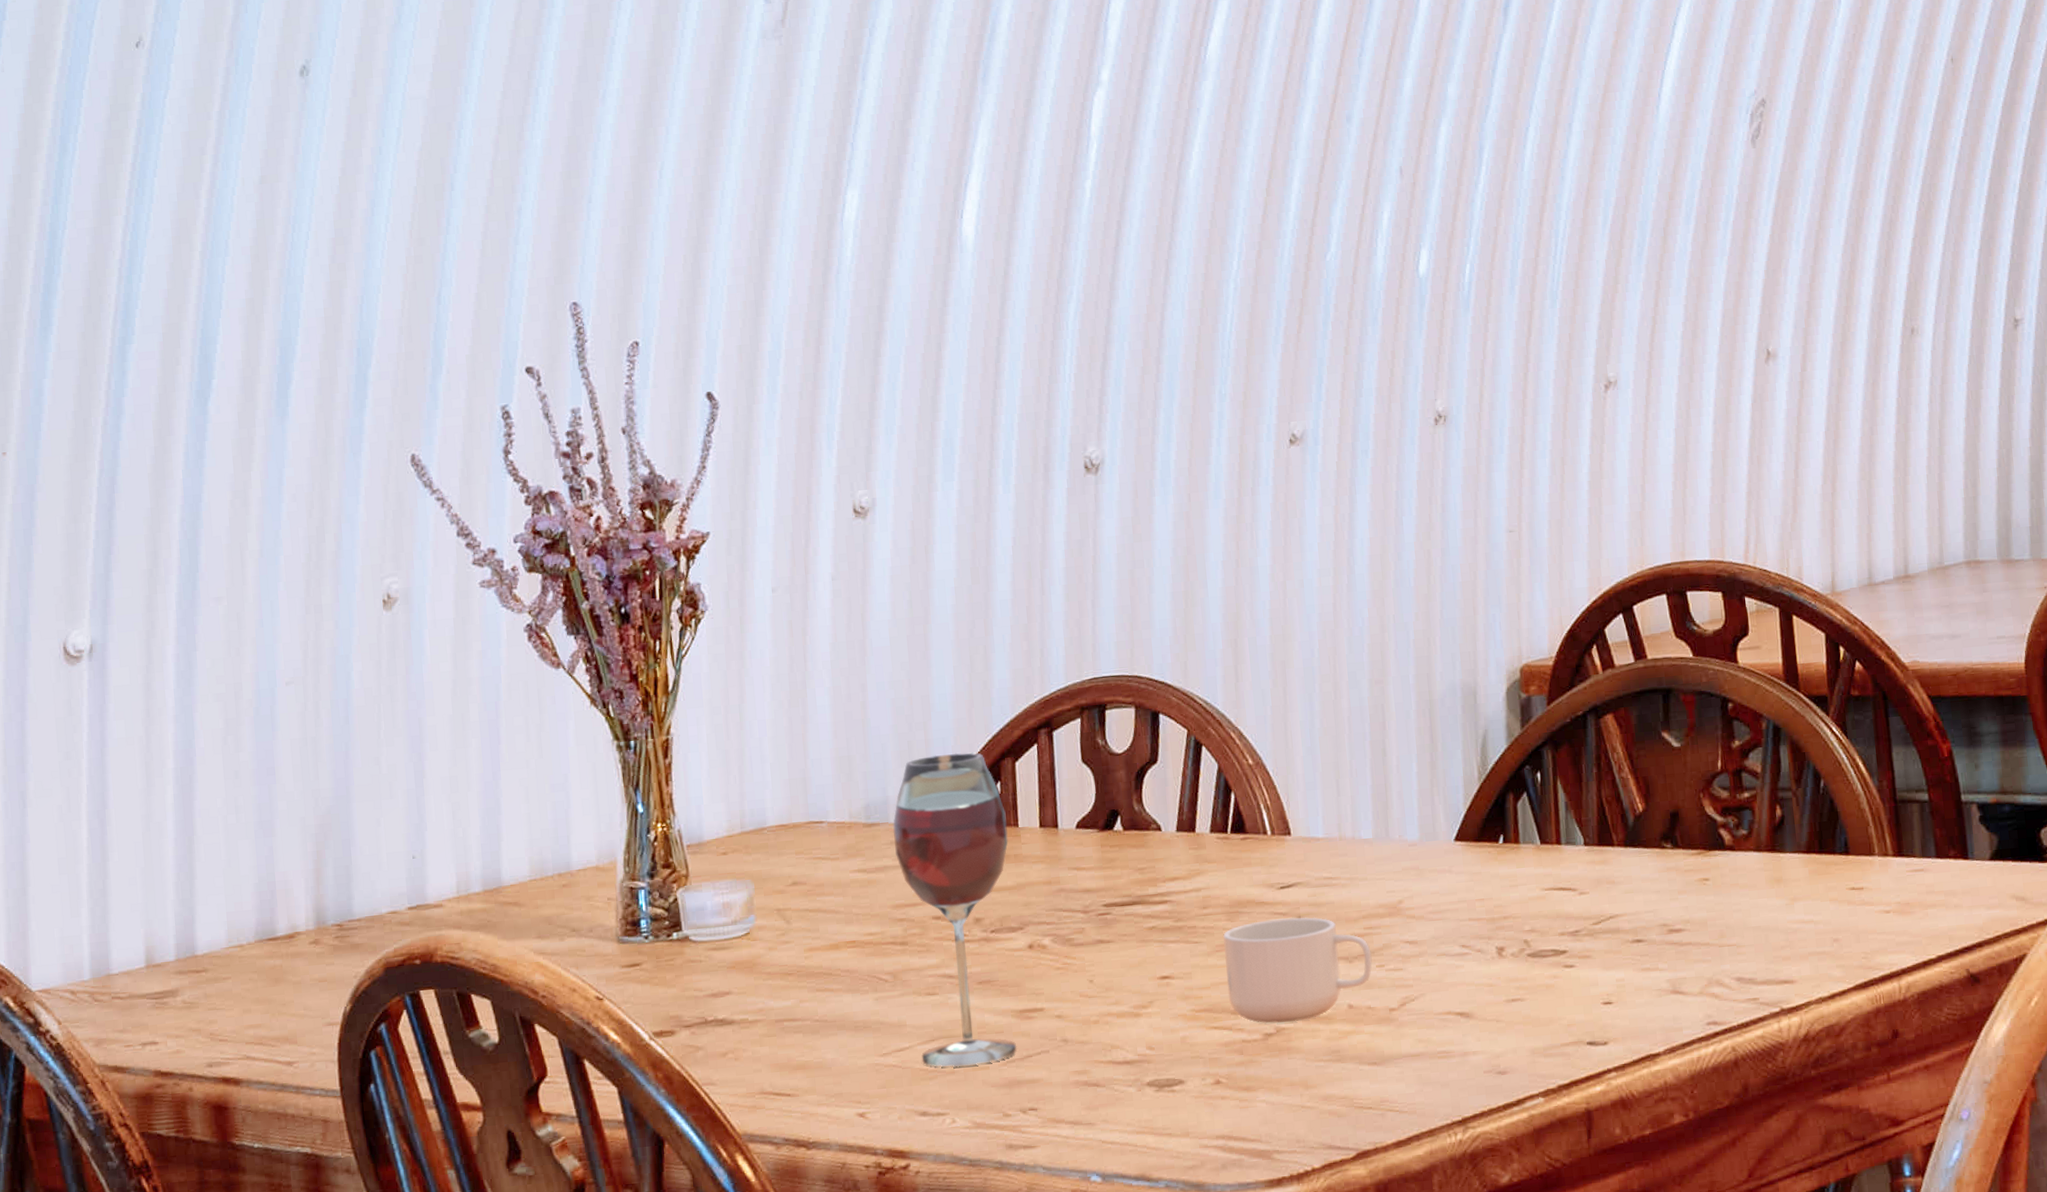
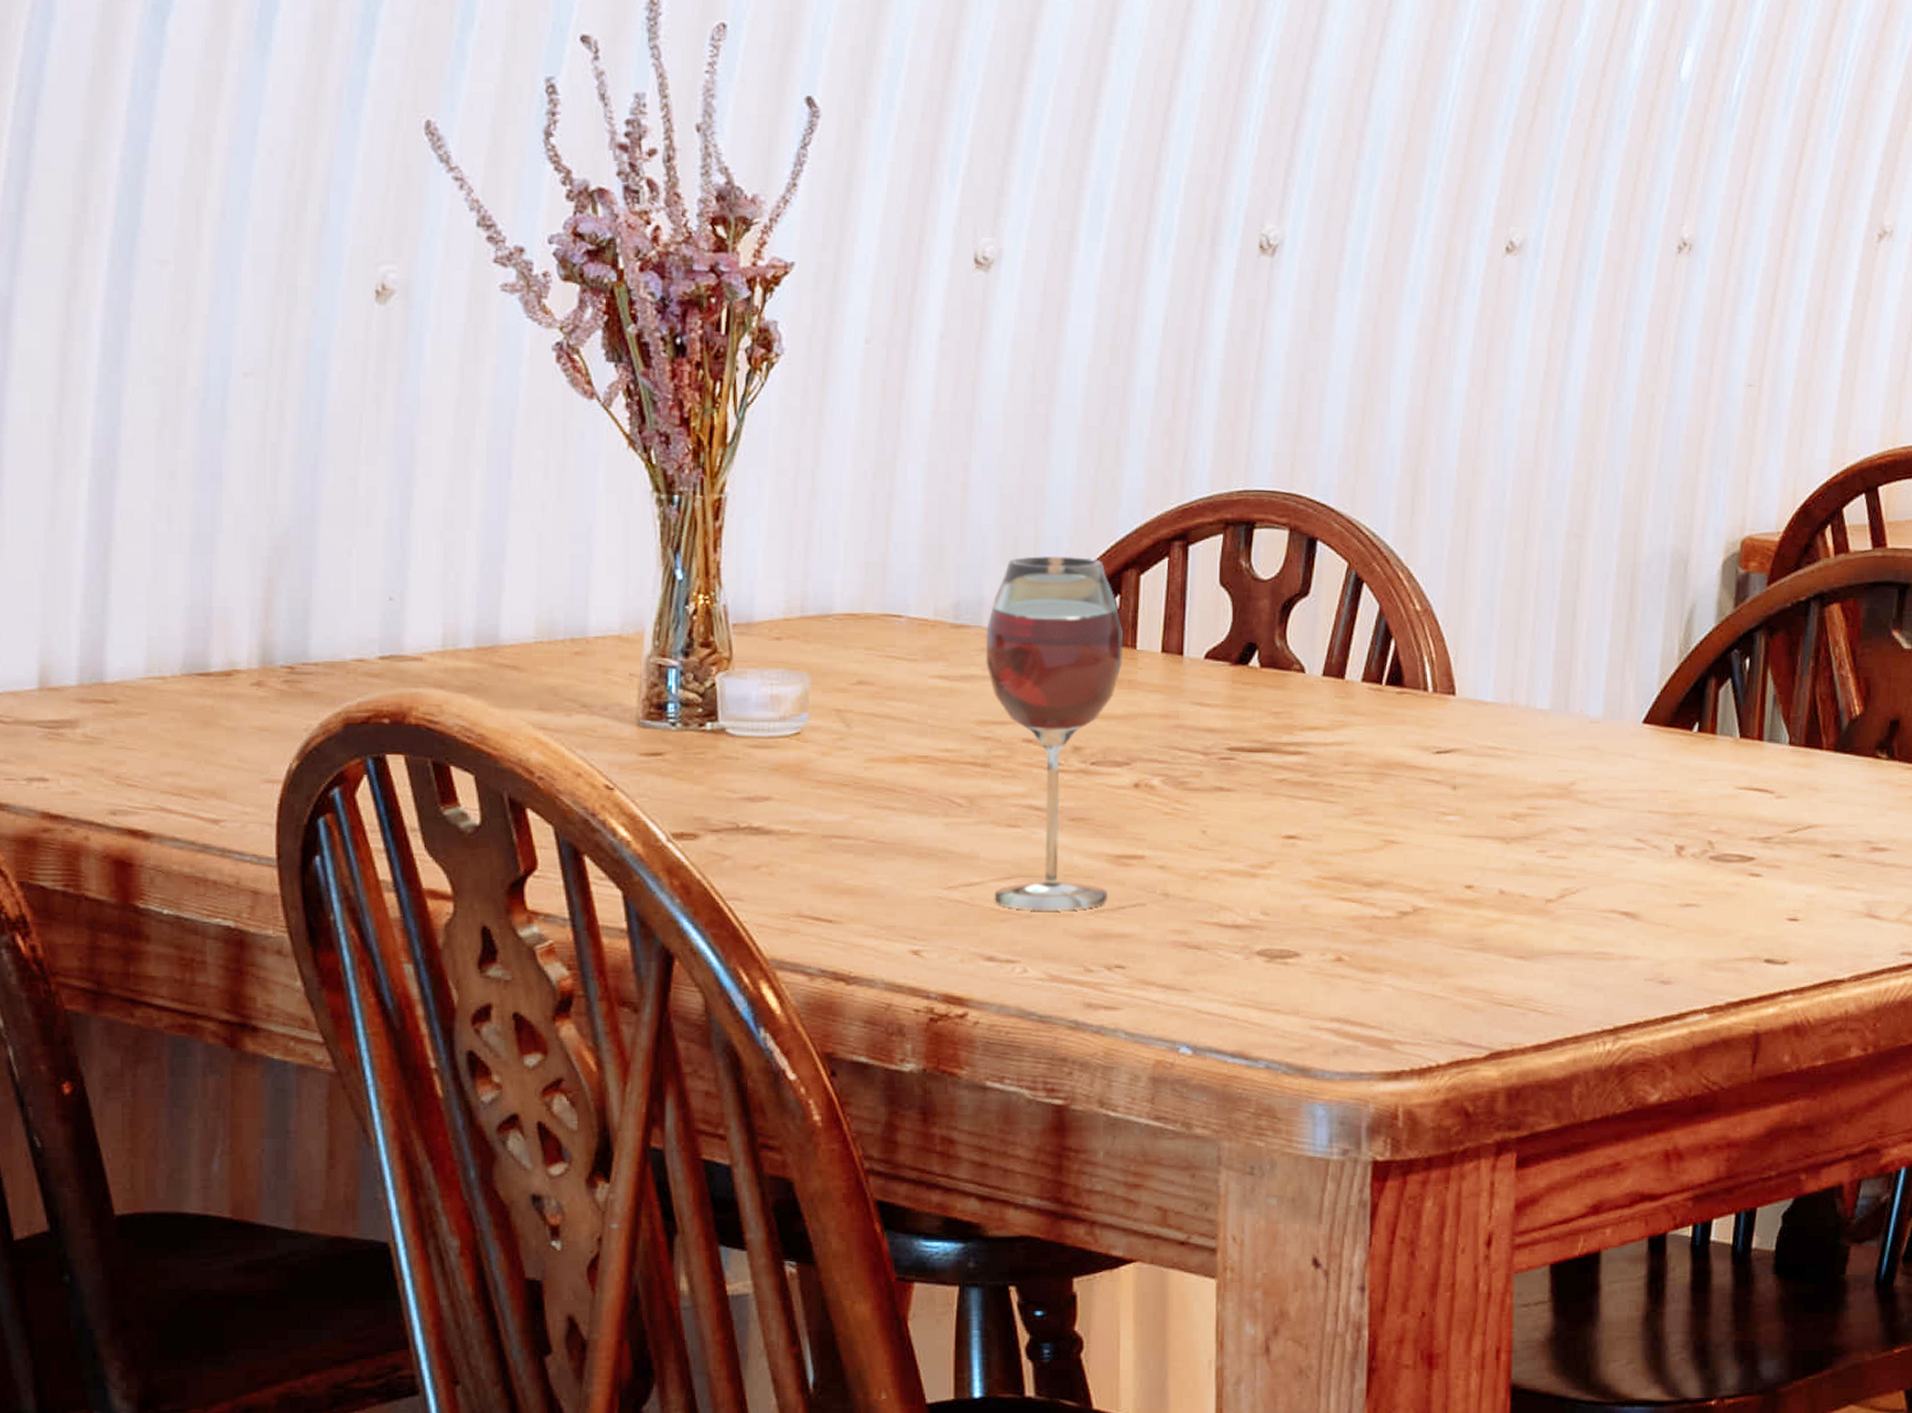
cup: present [1223,917,1372,1023] -> none [1362,786,1533,901]

